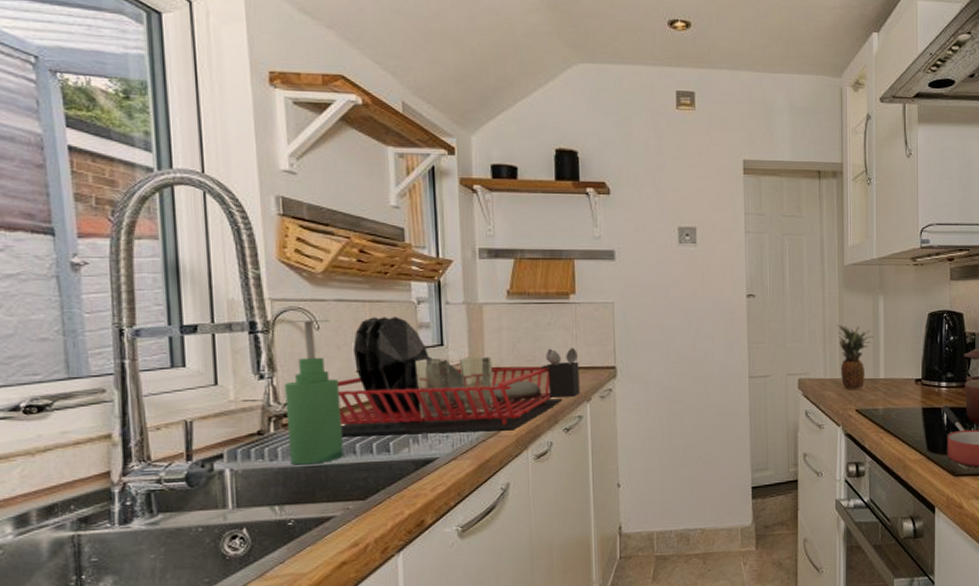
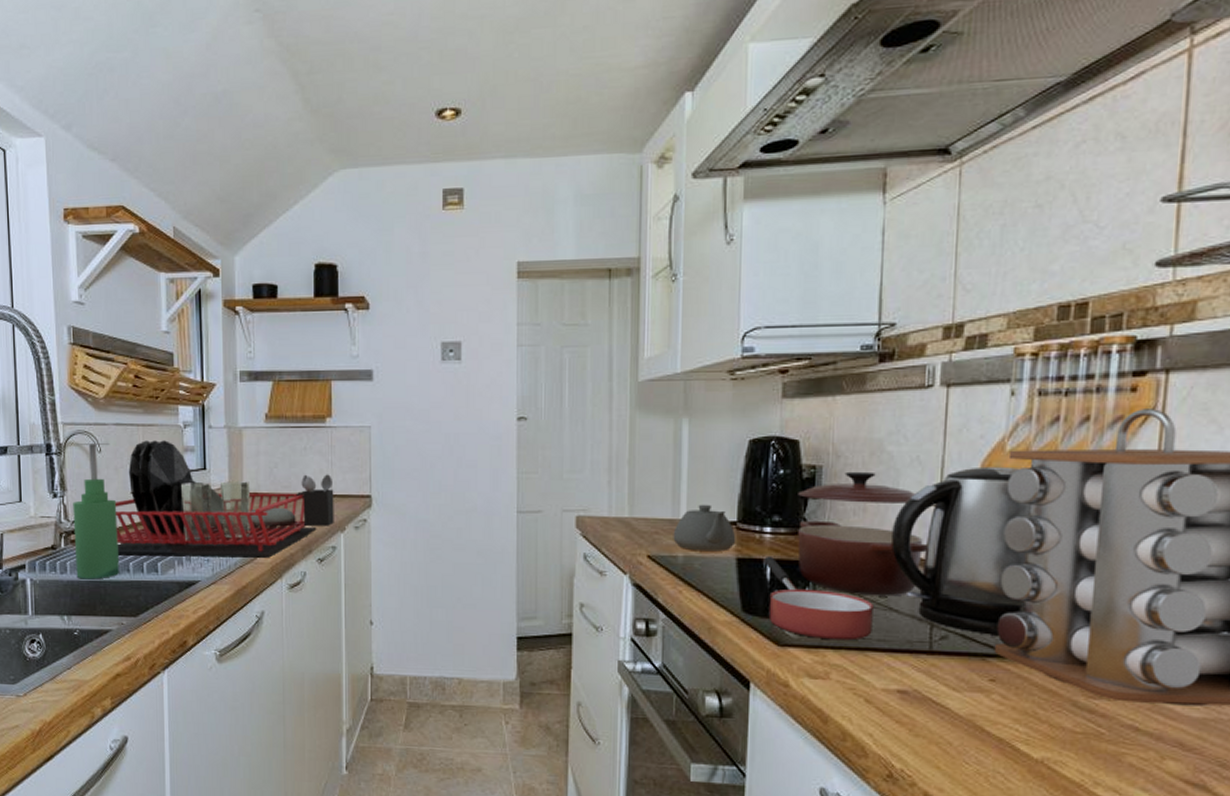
fruit: present [836,324,873,389] -> none [625,453,673,531]
teapot: none [875,365,921,404] -> present [673,504,736,552]

